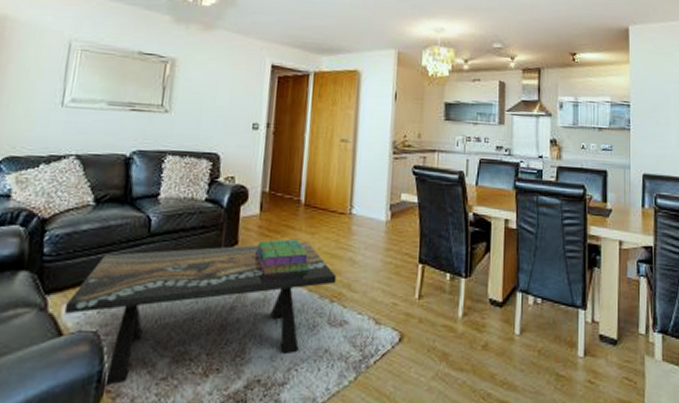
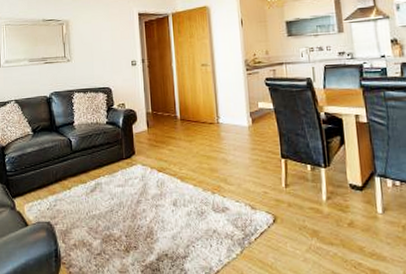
coffee table: present [64,242,337,386] -> none [26,148,215,260]
stack of books: present [254,238,311,276] -> none [148,146,192,176]

